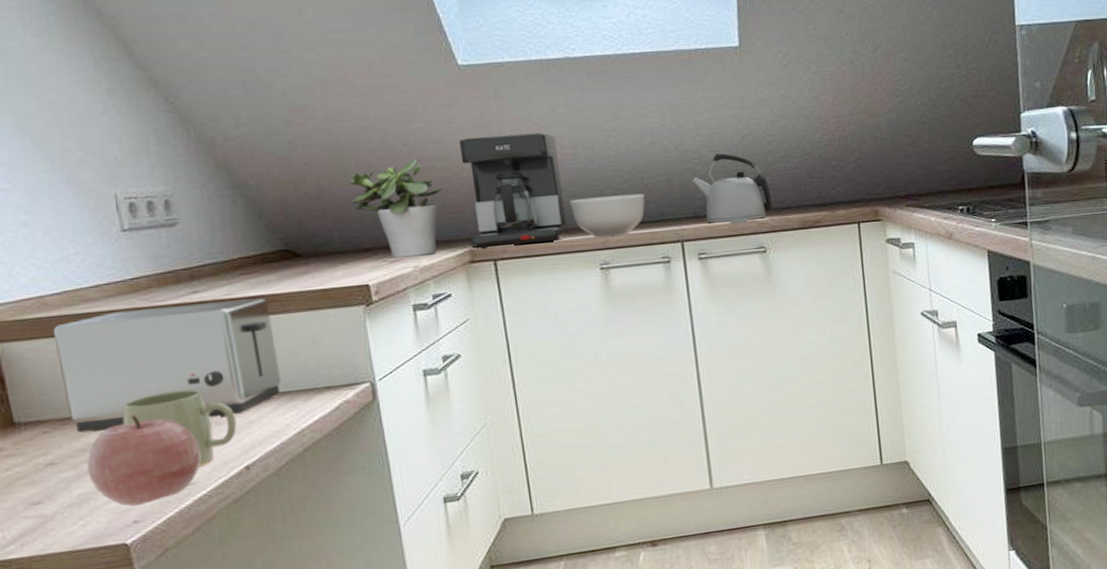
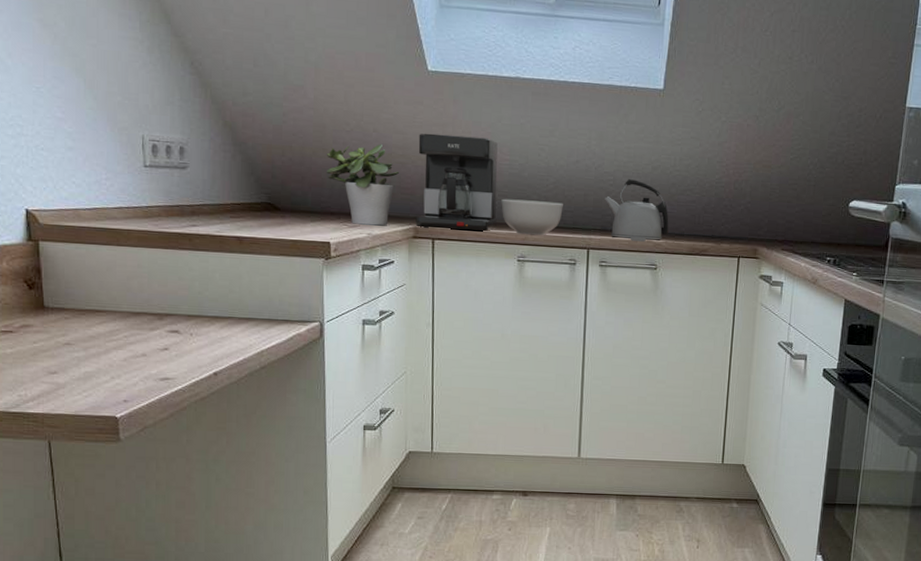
toaster: present [52,297,282,433] -> none [82,231,251,330]
fruit: present [86,411,201,507] -> none [94,313,181,388]
mug: present [122,389,237,469] -> none [125,302,212,368]

